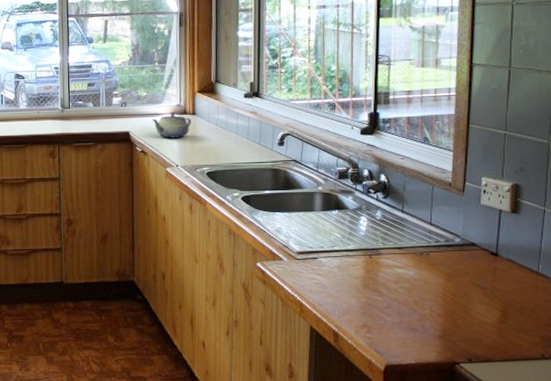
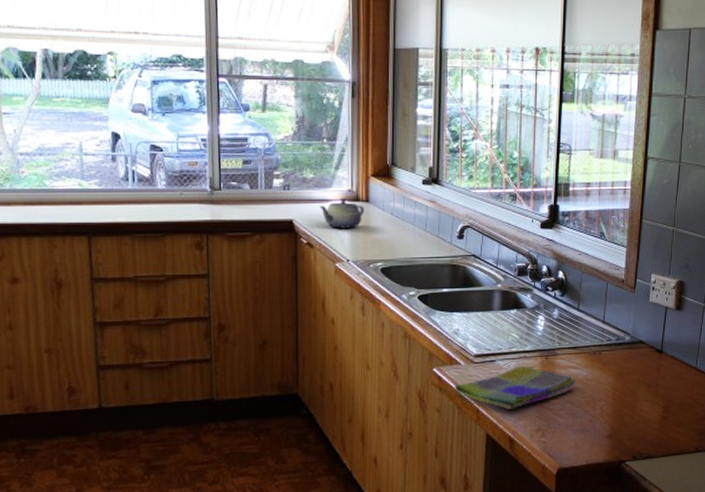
dish towel: none [277,263,403,305] -> present [454,365,576,410]

